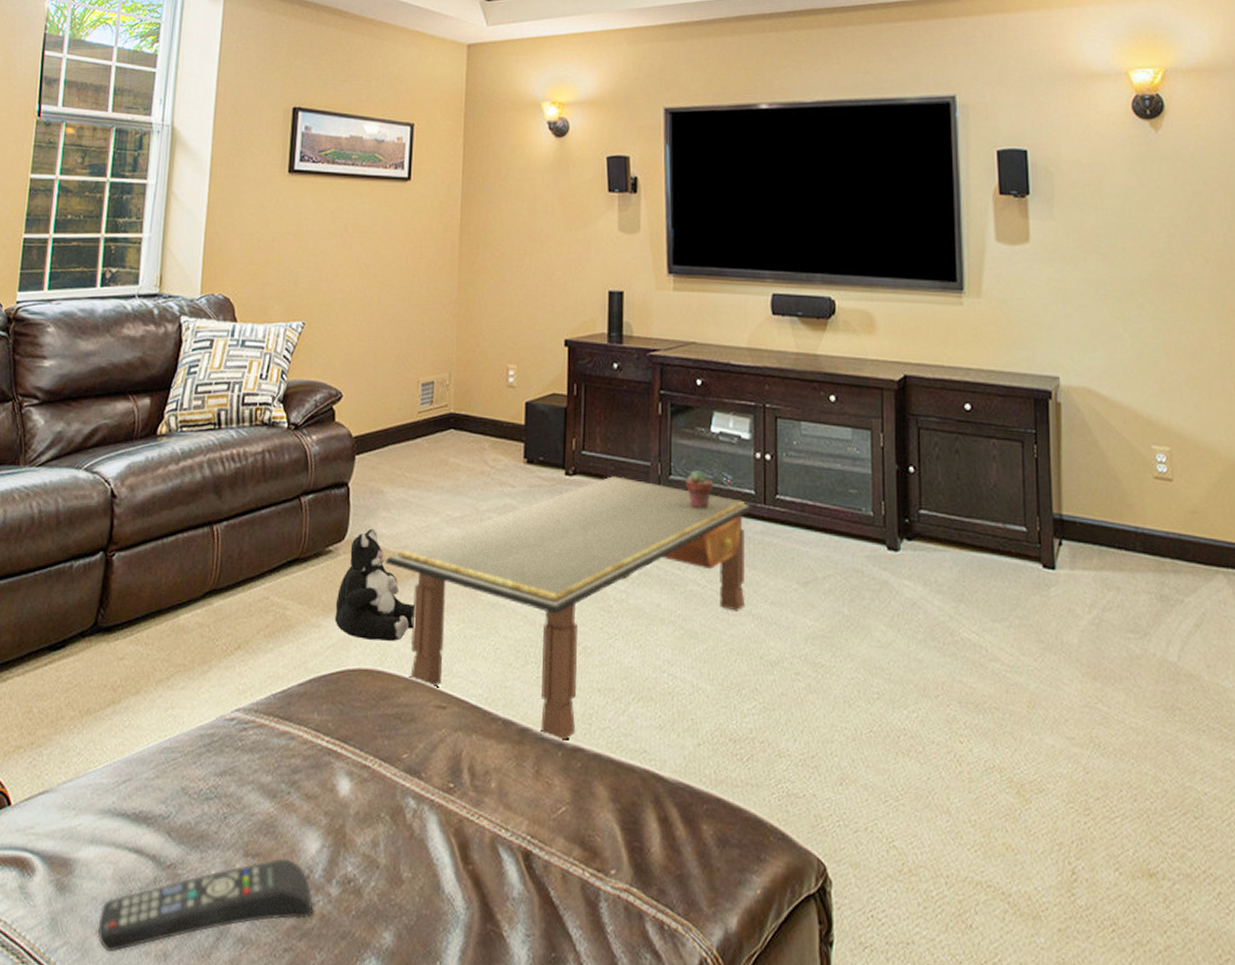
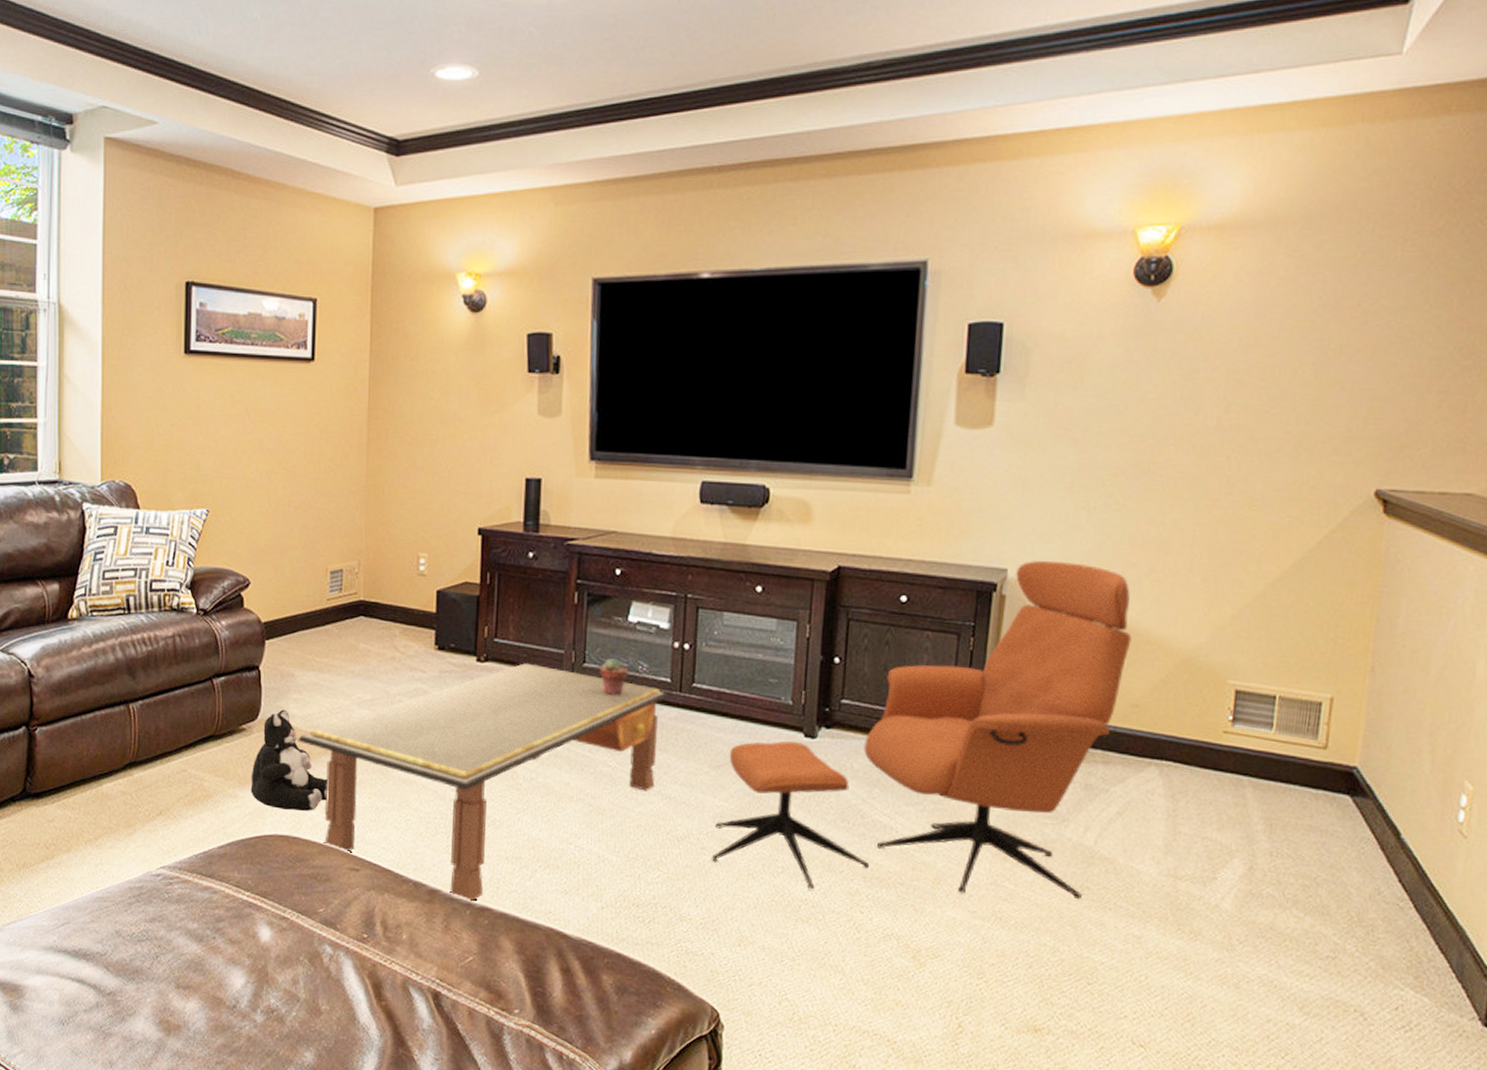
remote control: present [97,858,314,953] -> none [50,990,241,1059]
armchair: none [806,368,1181,722] -> present [711,560,1132,900]

